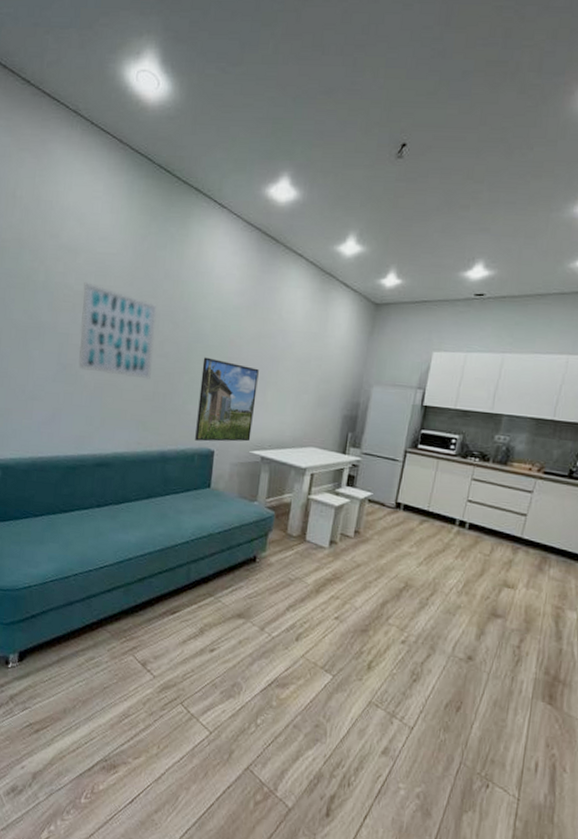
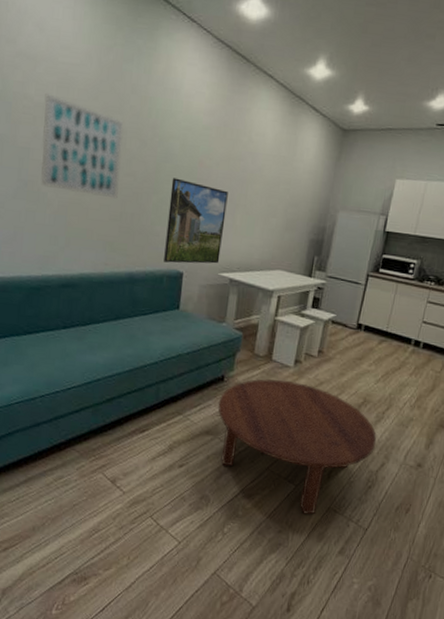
coffee table: none [249,560,421,709] -> present [217,379,377,515]

